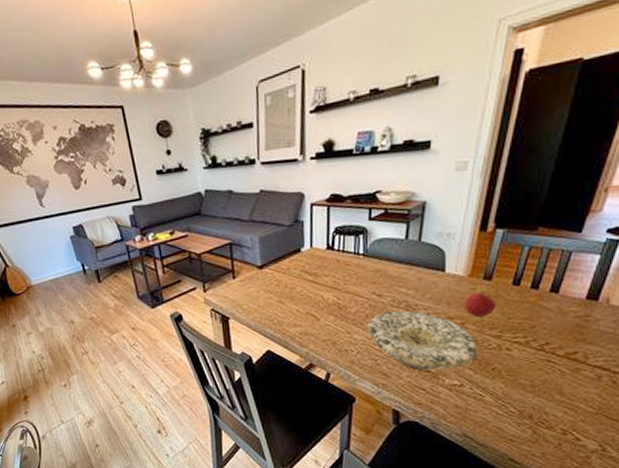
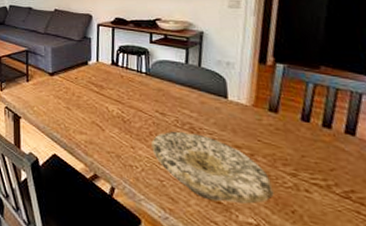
apple: present [463,292,497,317] -> none [250,124,287,151]

